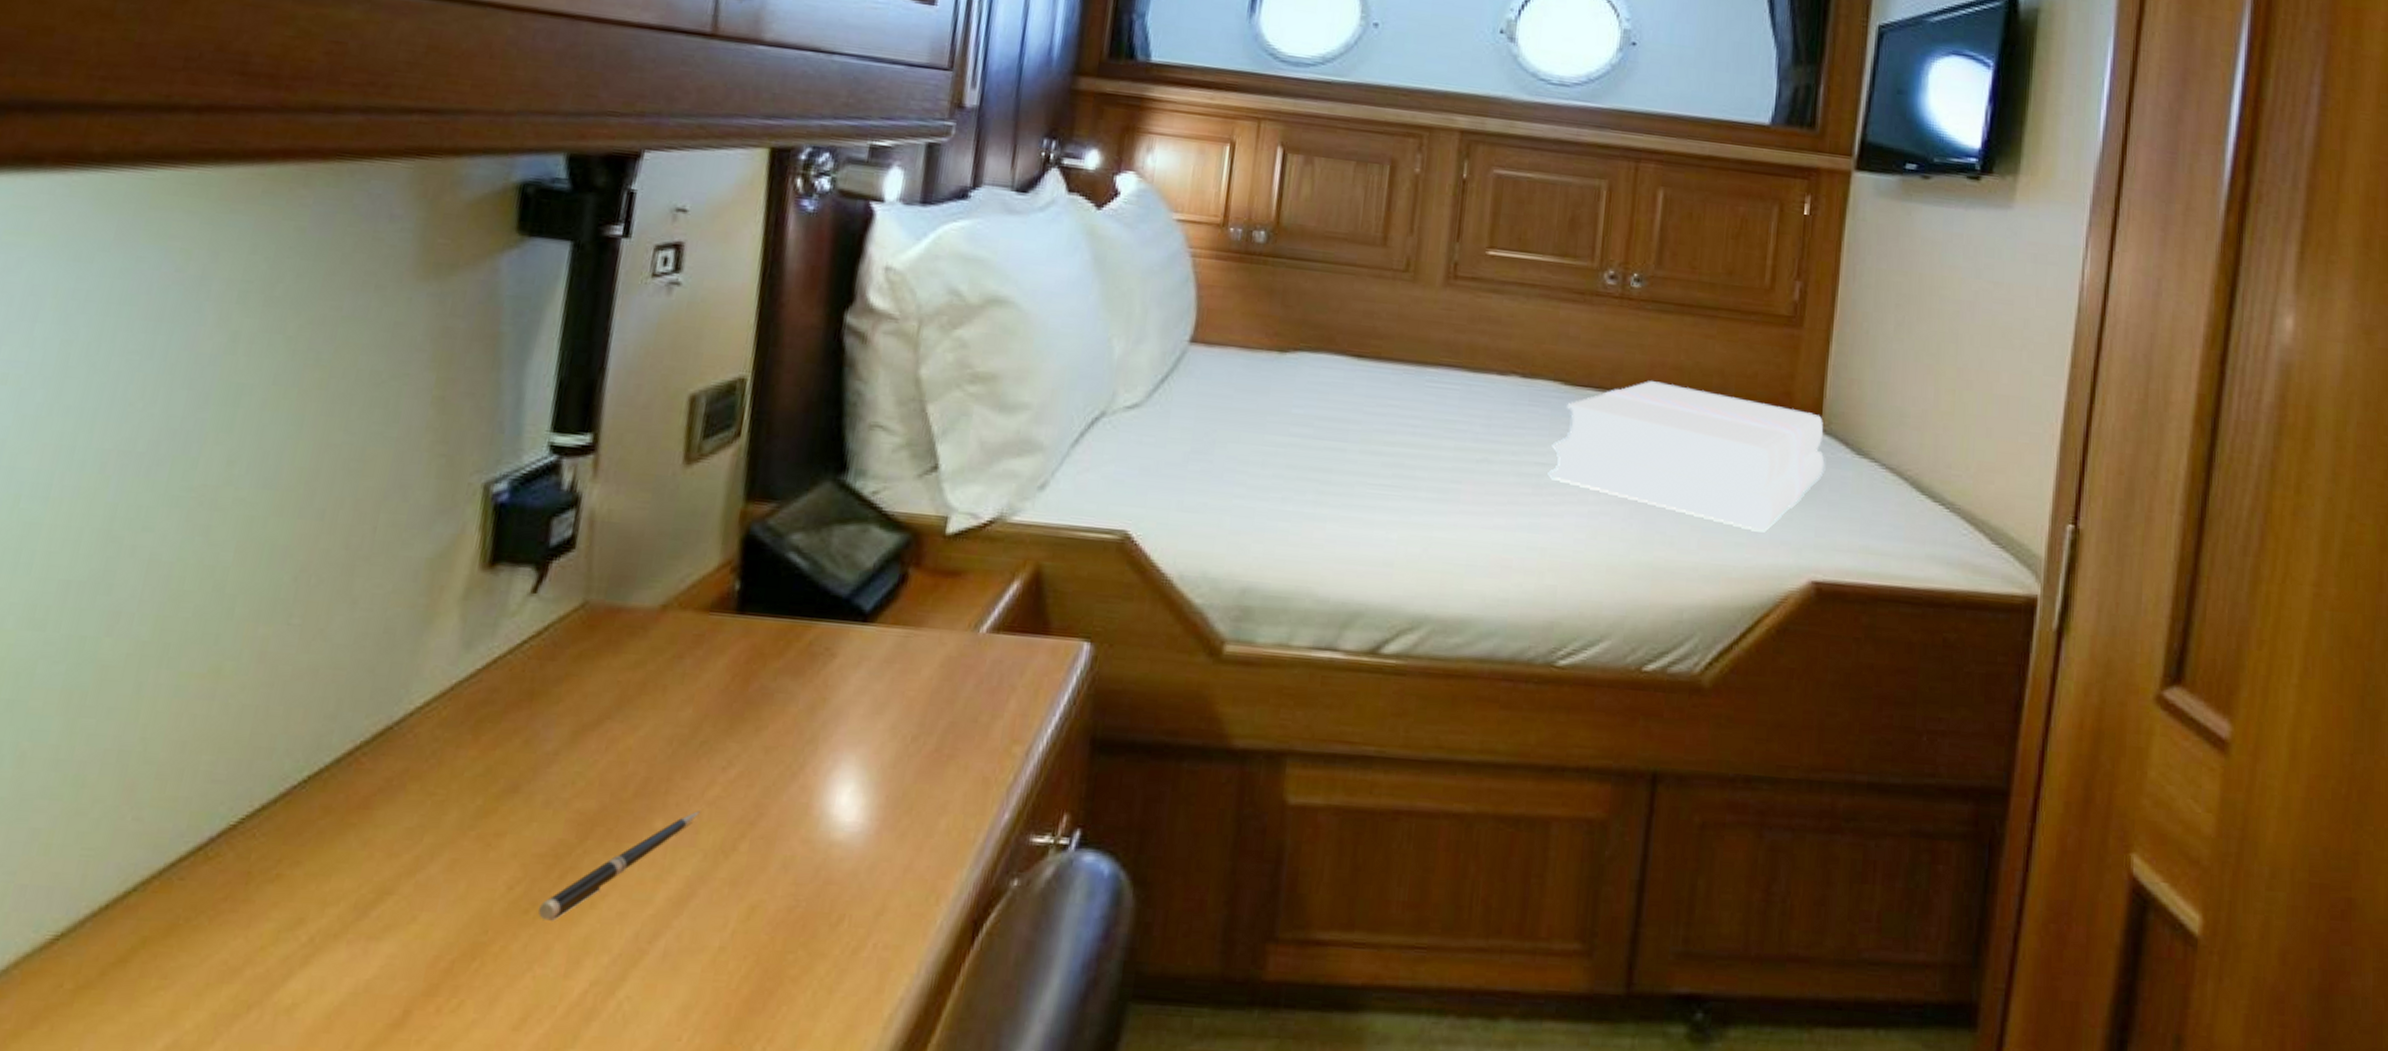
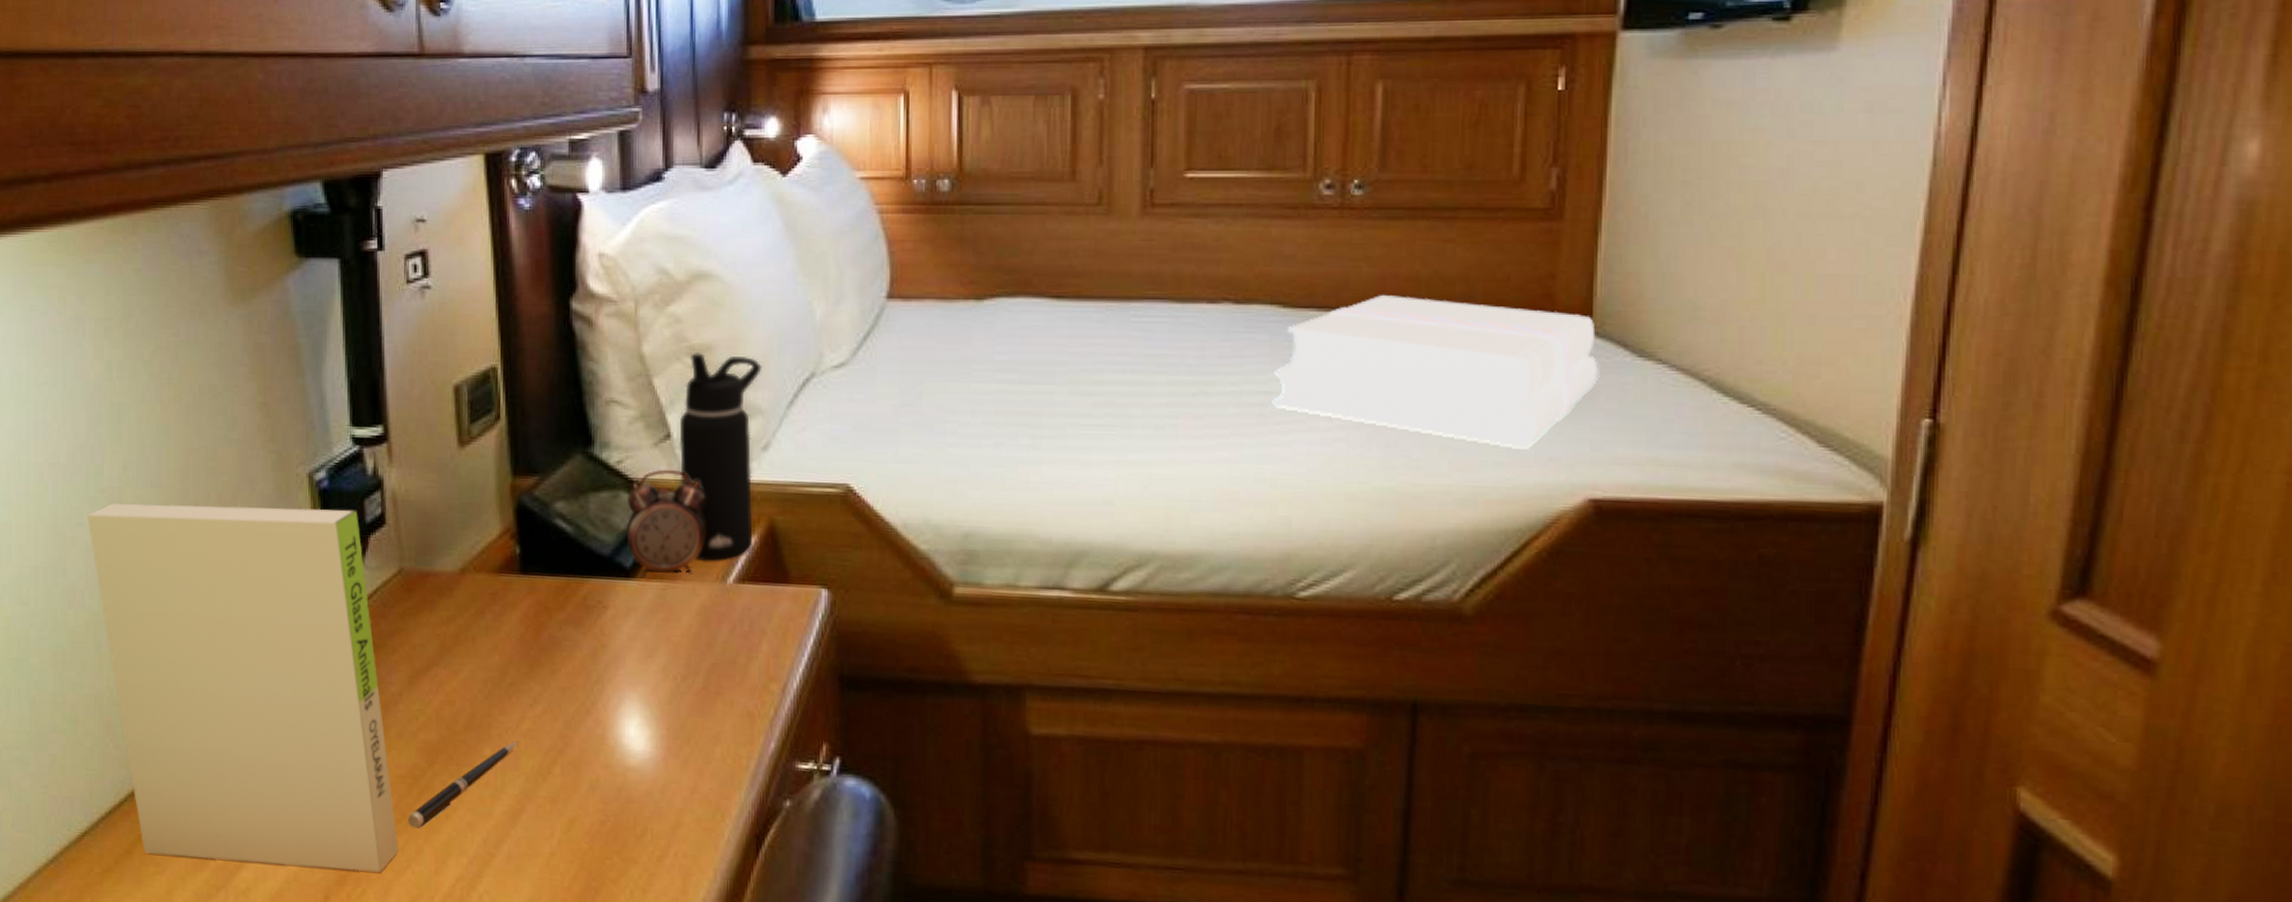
book: none [147,505,541,978] -> present [87,503,398,873]
alarm clock: none [870,503,969,624] -> present [626,469,706,579]
water bottle: none [943,381,1050,608] -> present [679,353,762,561]

